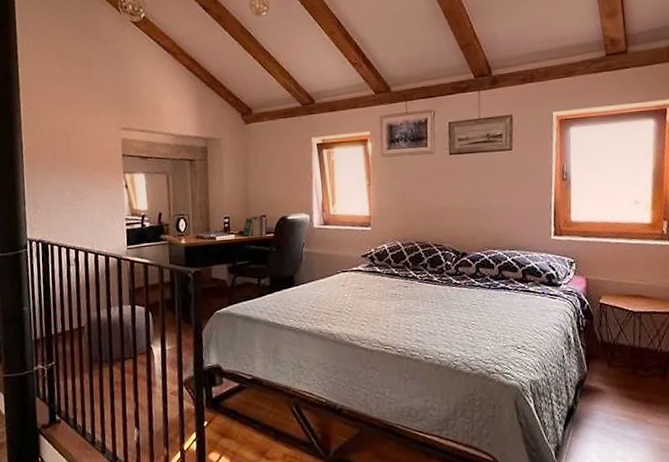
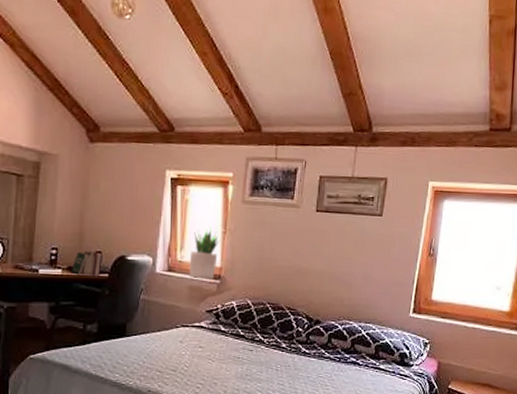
planter: none [341,182,366,229] -> present [189,228,219,280]

